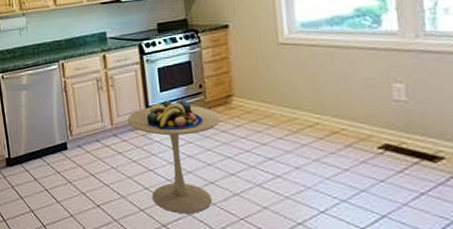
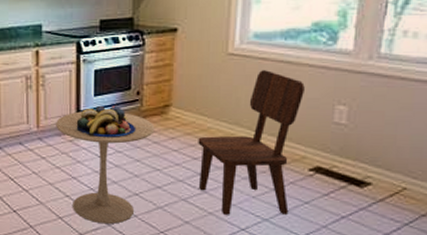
dining chair: none [263,56,366,198] -> present [198,70,305,215]

